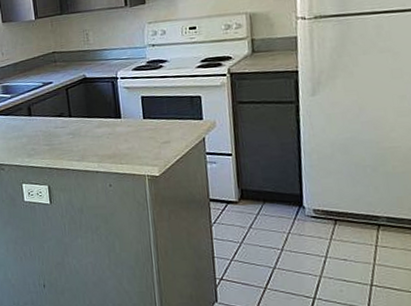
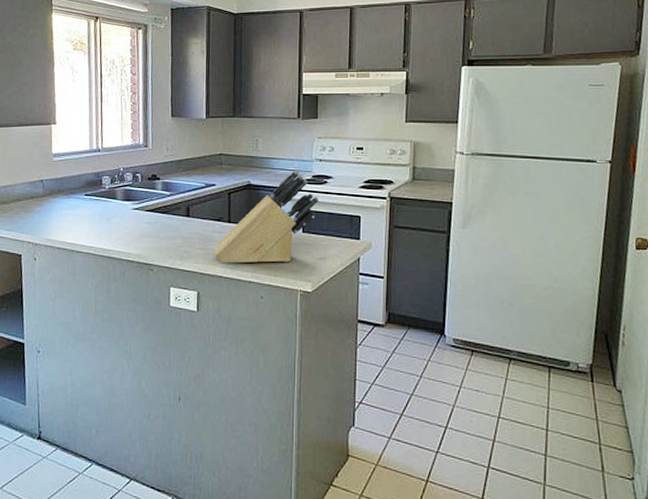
knife block: none [59,59,156,157] -> present [214,171,319,264]

